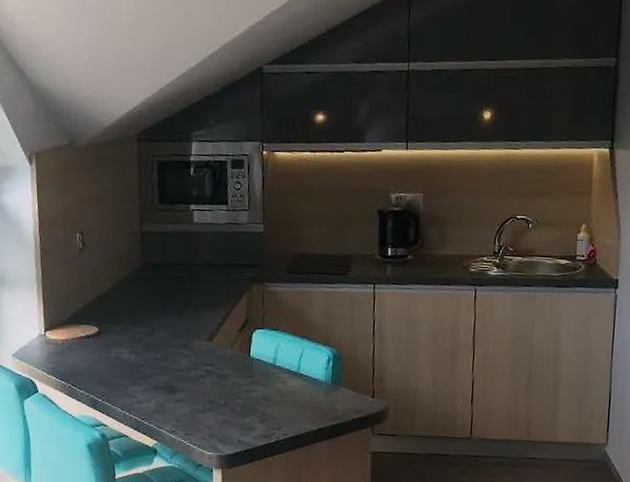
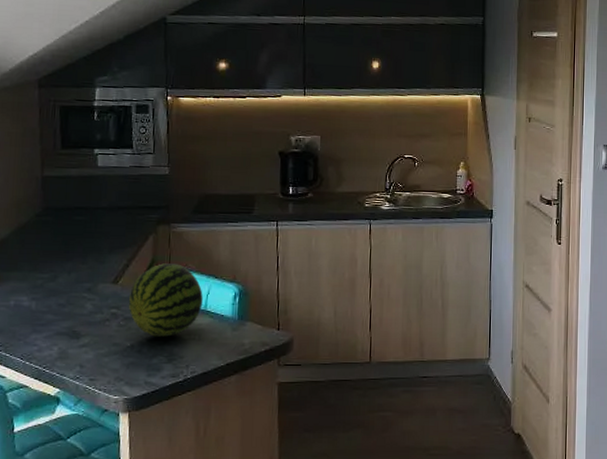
fruit: none [222,323,296,397] -> present [128,263,203,337]

